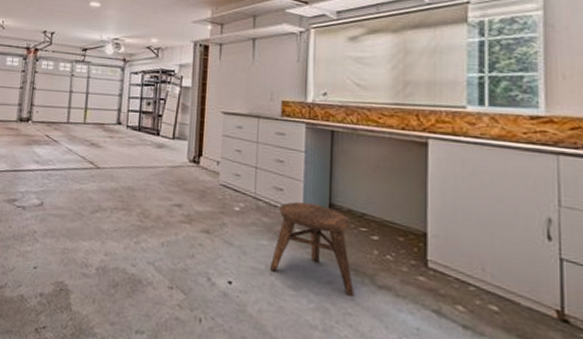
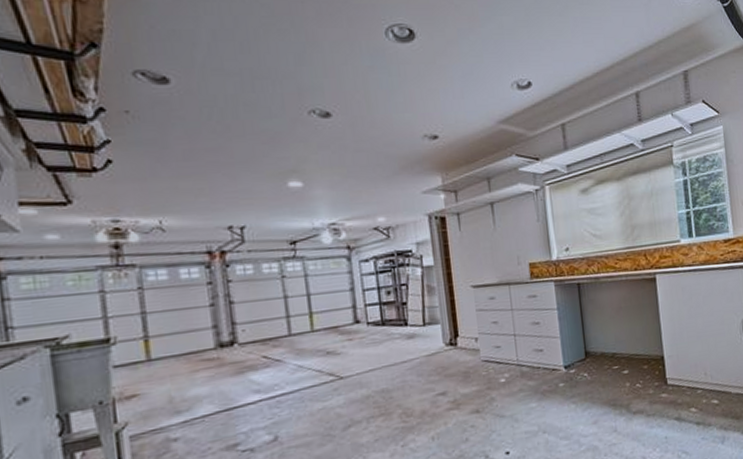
stool: present [270,202,355,296] -> none [542,355,616,429]

